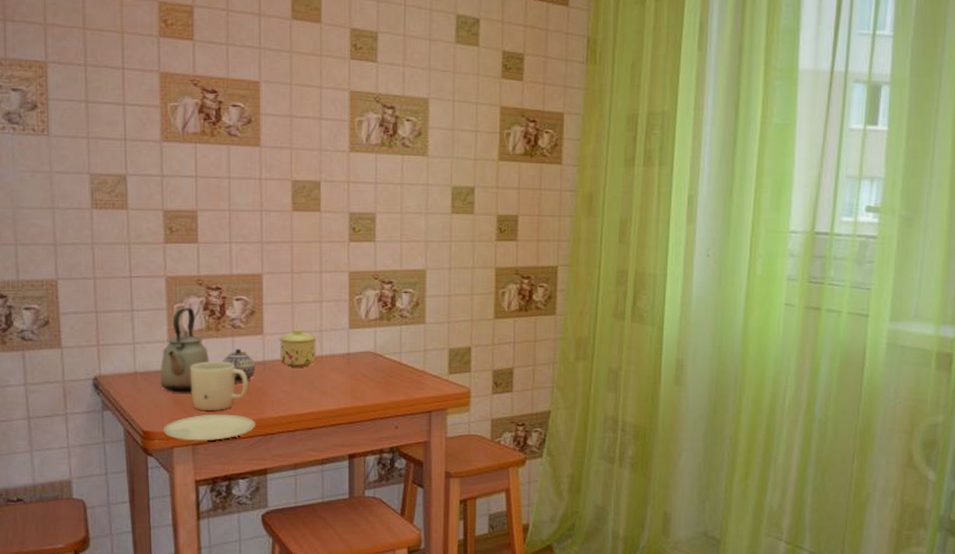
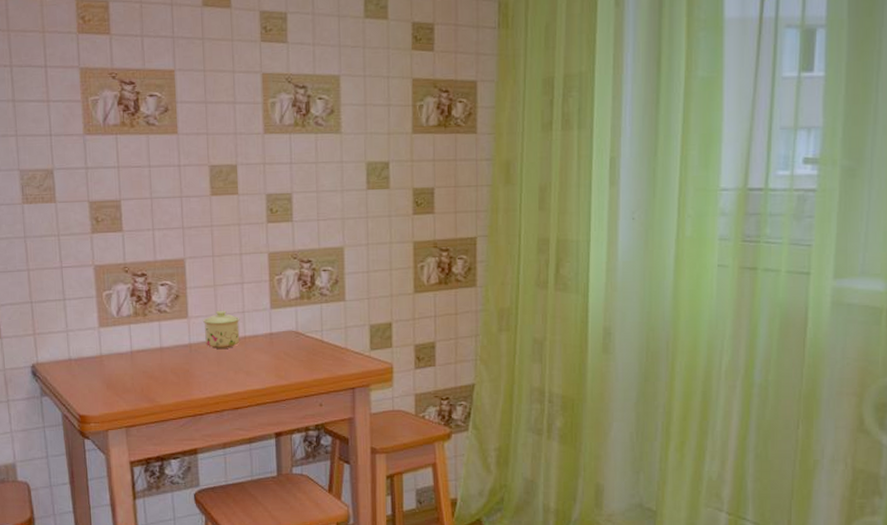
kettle: present [159,307,210,393] -> none [92,294,139,377]
plate: present [163,414,256,442] -> none [97,396,185,424]
mug: present [189,361,248,411] -> none [119,345,176,394]
teapot: present [222,348,256,382] -> none [150,332,183,365]

